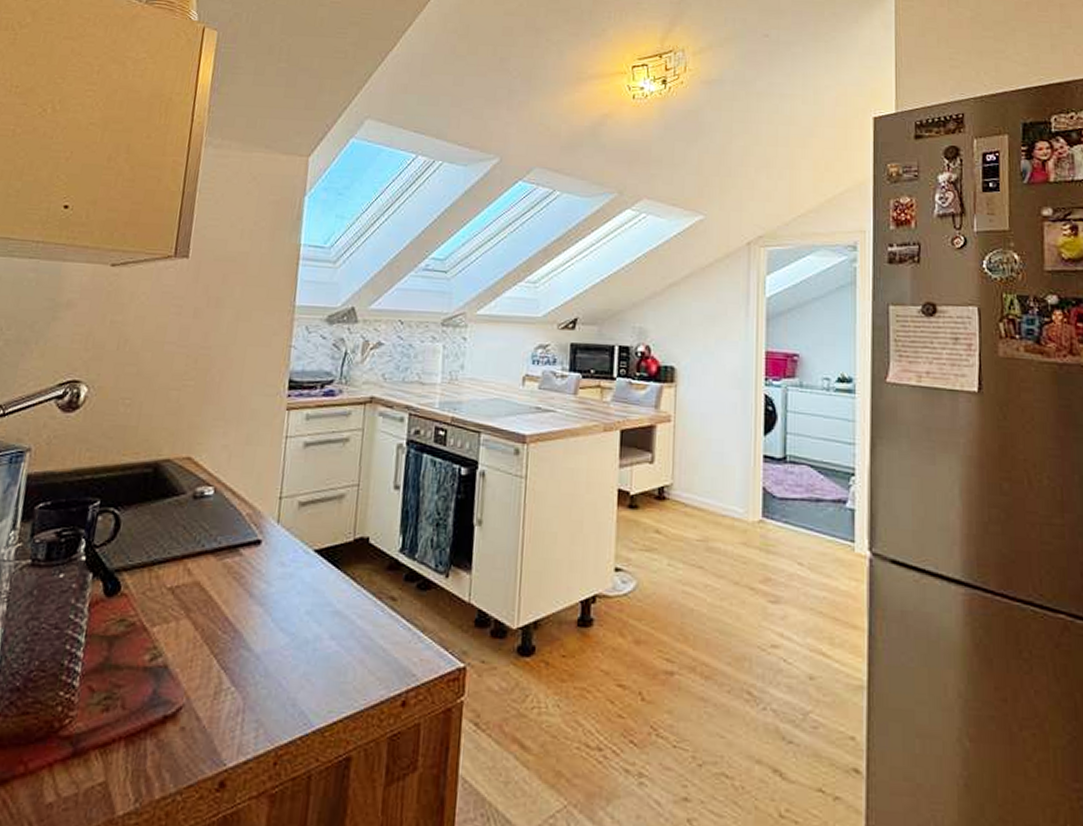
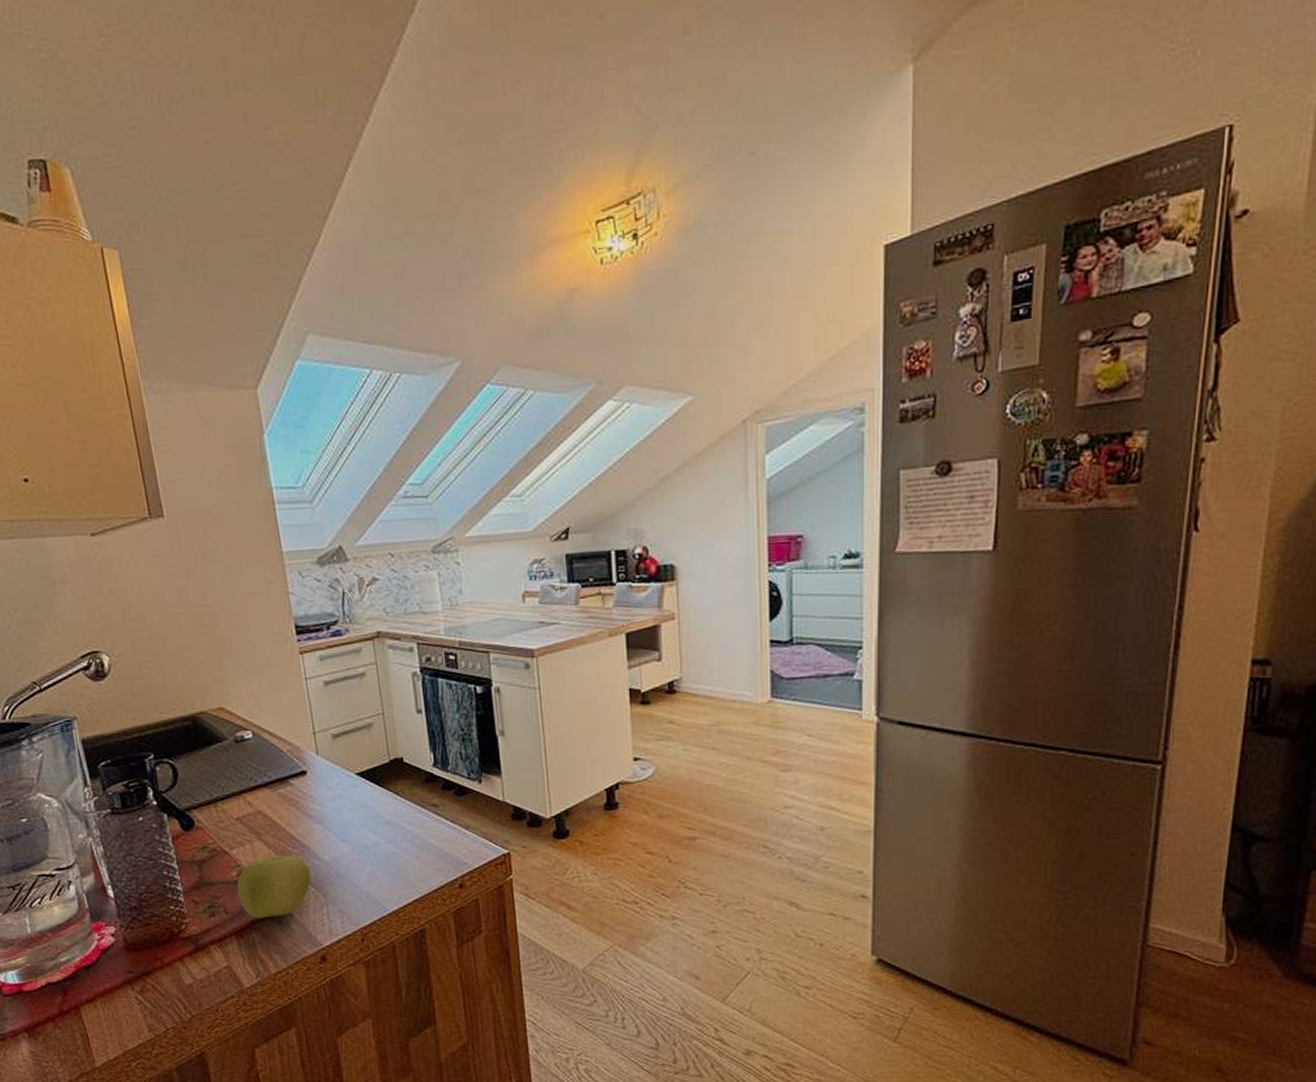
apple: none [143,638,236,722] -> present [236,855,311,919]

